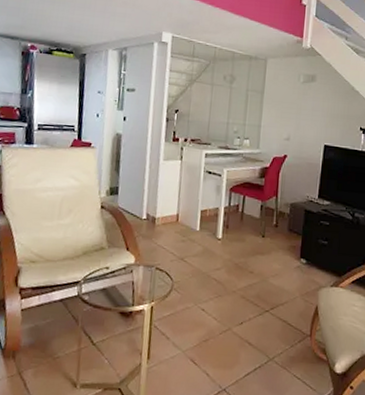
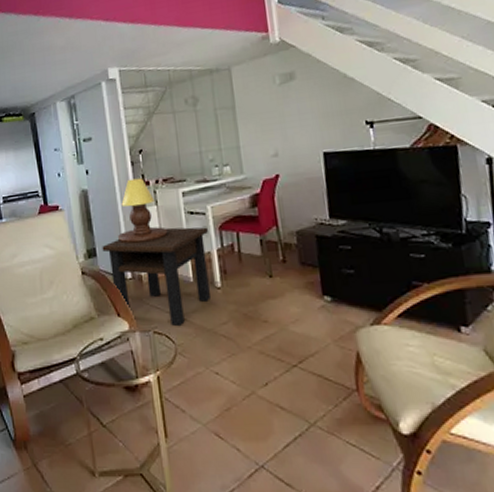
side table: none [124,181,220,267] -> present [102,227,210,327]
table lamp: none [141,133,187,191] -> present [118,178,168,244]

